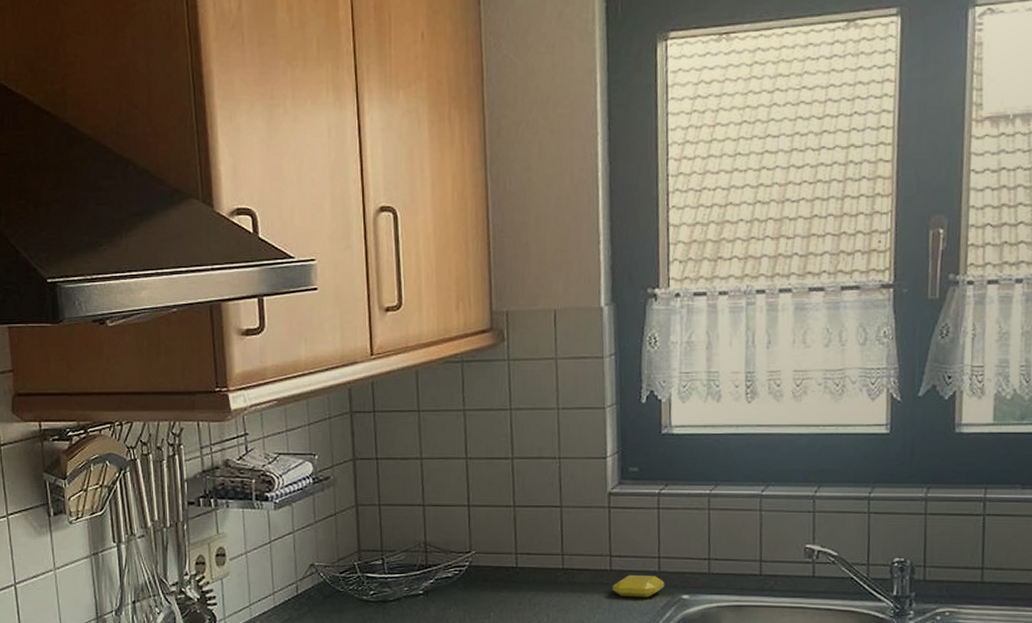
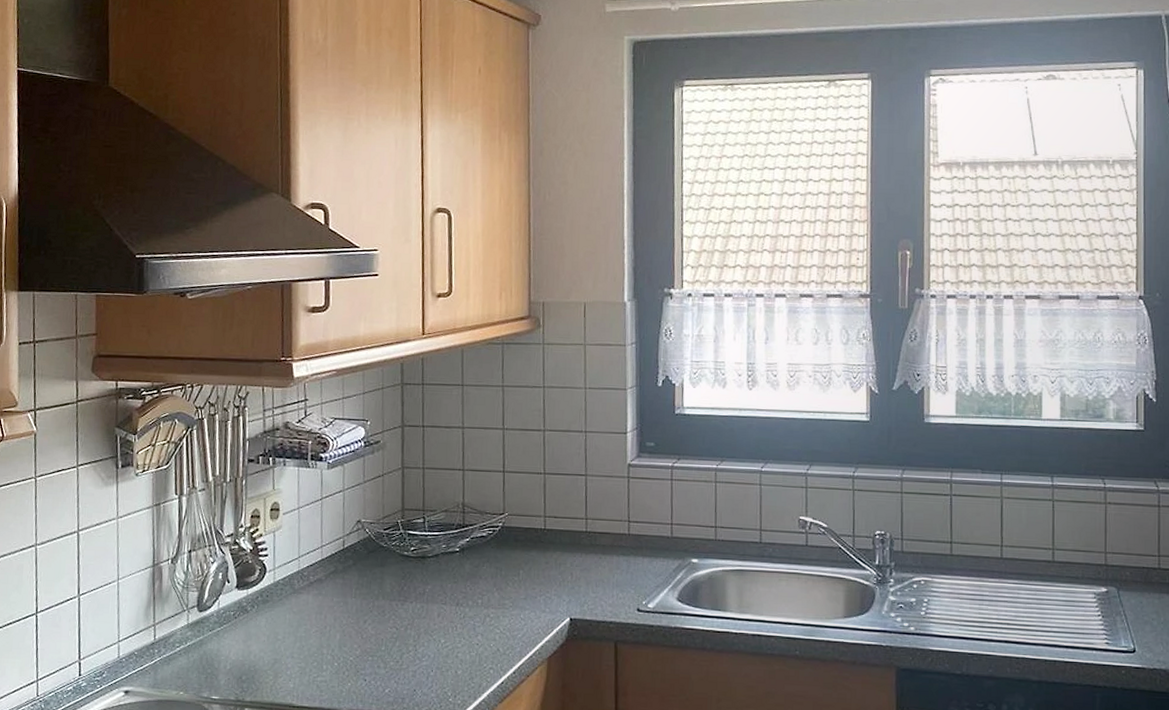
soap bar: present [612,574,665,598] -> none [629,538,677,561]

